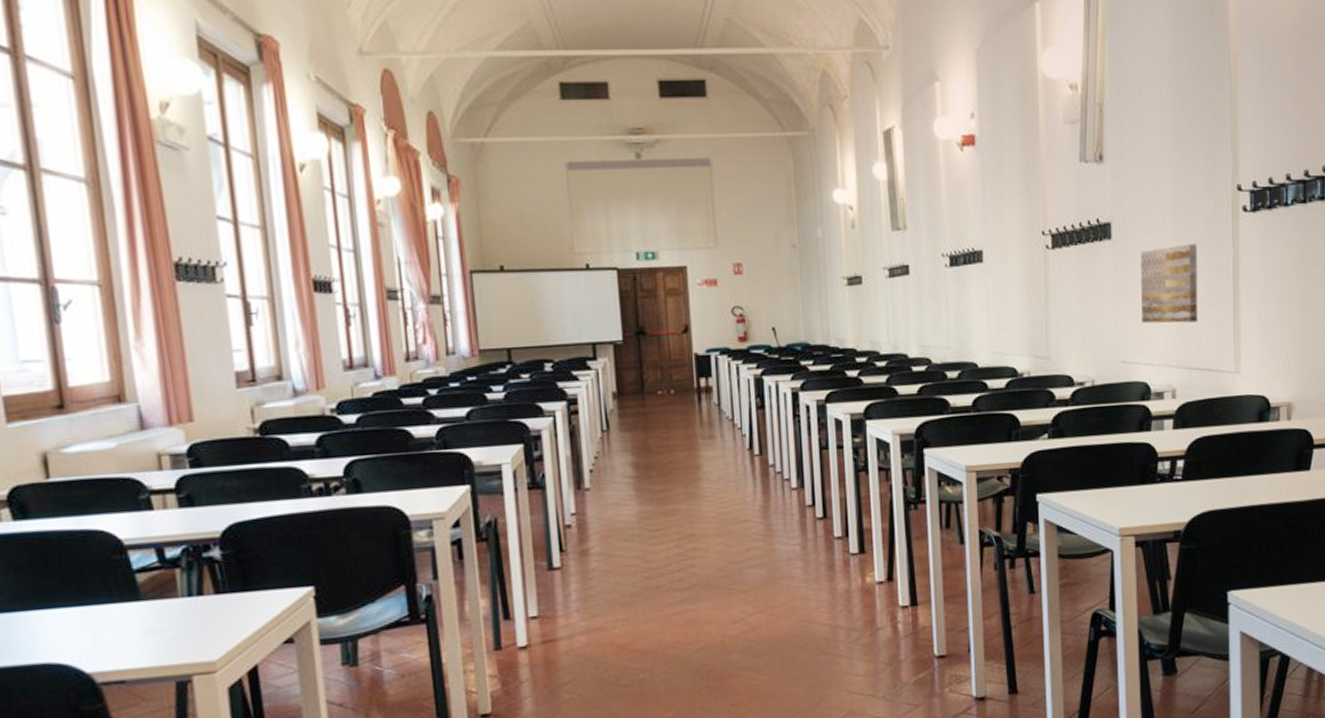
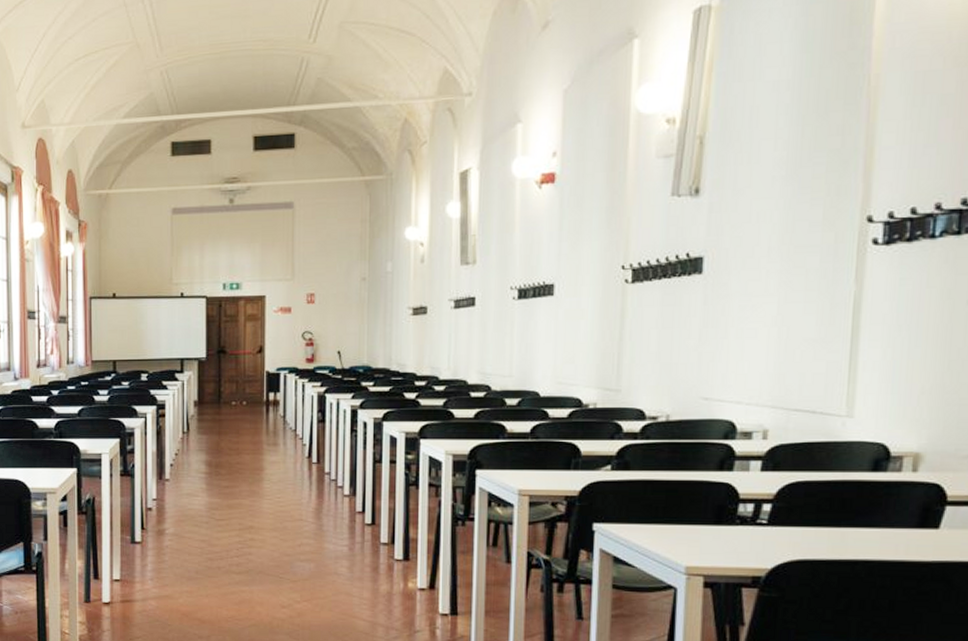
wall art: present [1140,243,1198,324] -> none [732,279,808,362]

